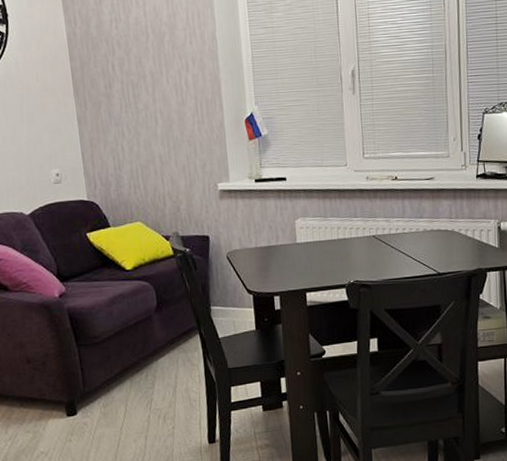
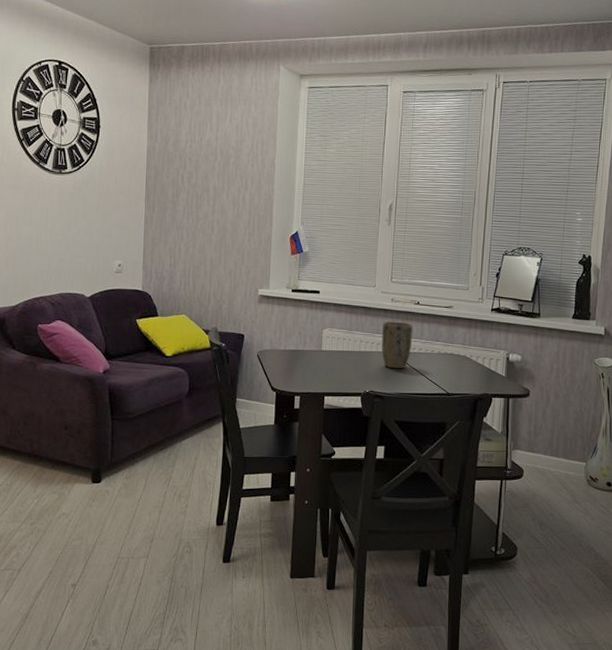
plant pot: none [359,200,395,254] -> present [381,321,413,369]

